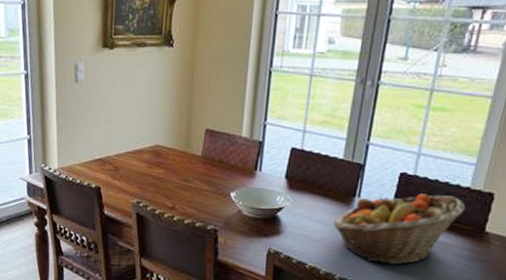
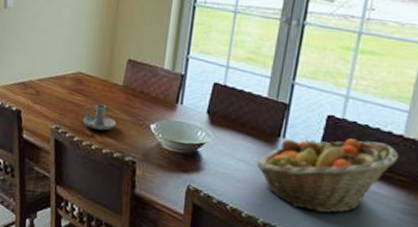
candle holder: none [163,175,197,202] -> present [83,104,117,131]

